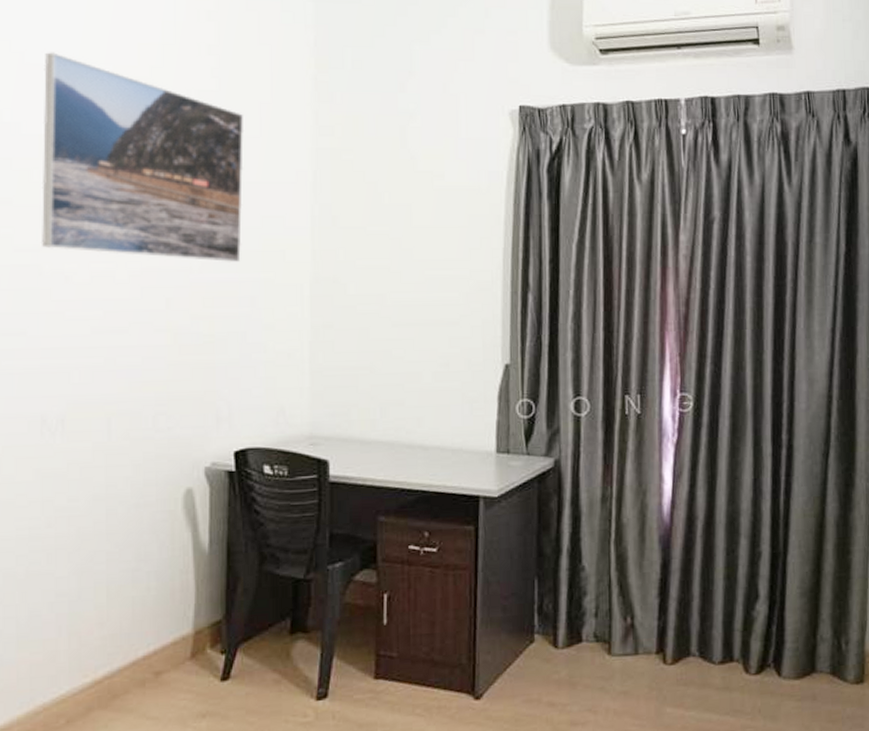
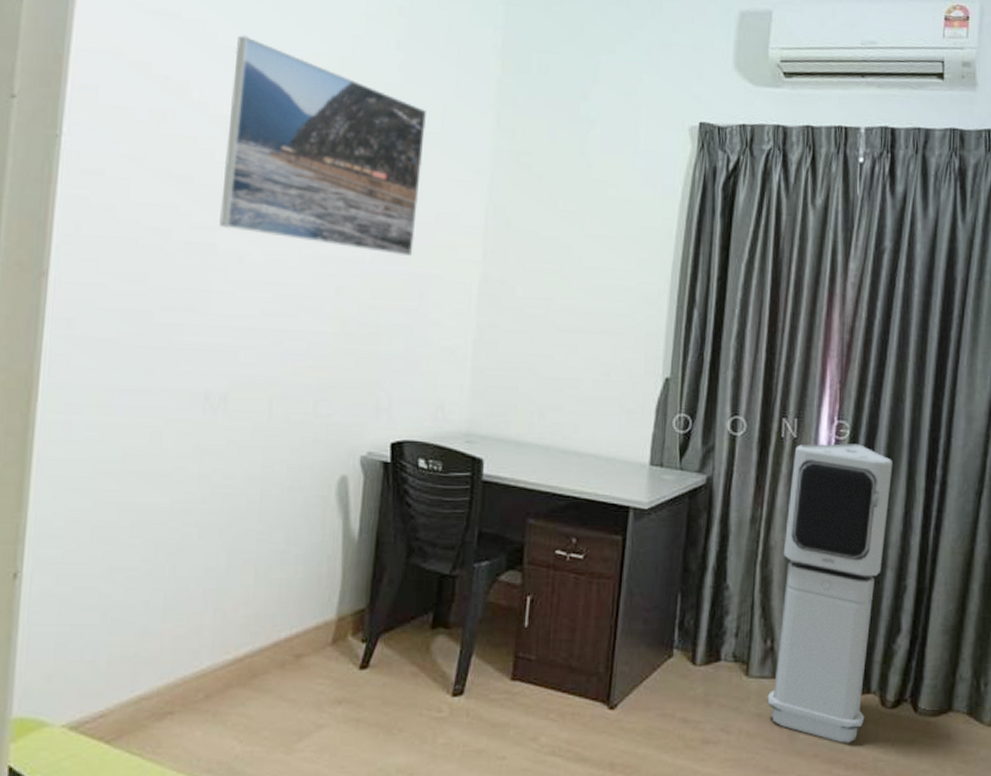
air purifier: none [631,415,738,714] -> present [767,443,892,743]

